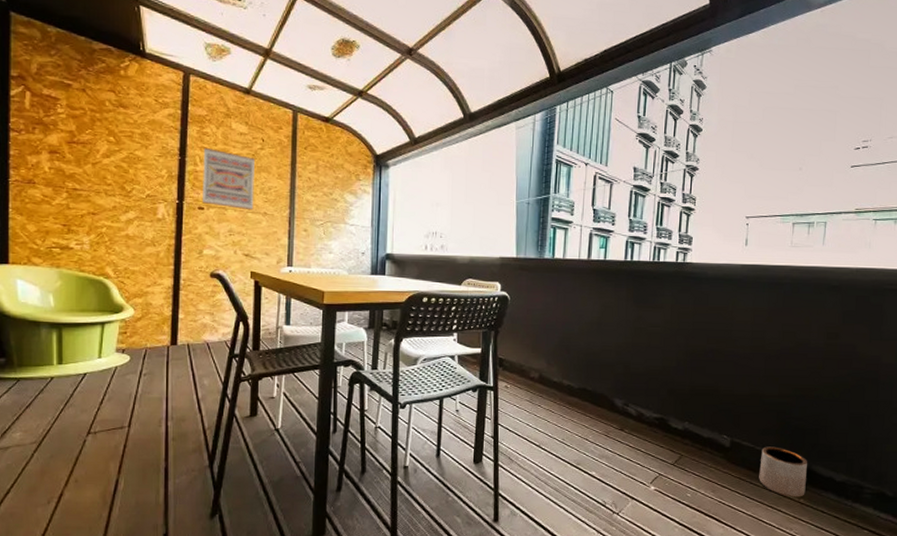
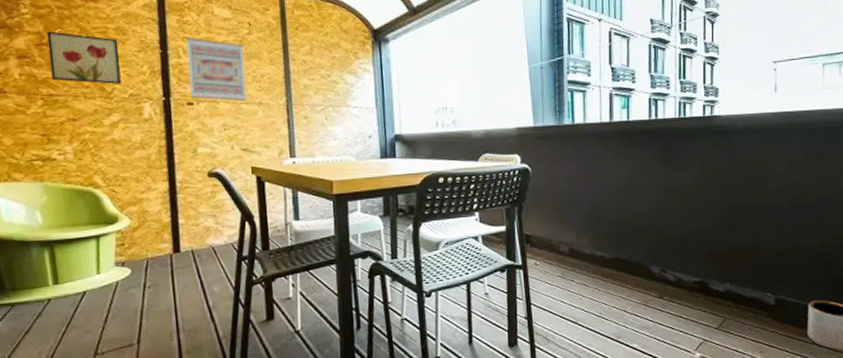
wall art: none [78,131,142,184] -> present [46,31,121,84]

